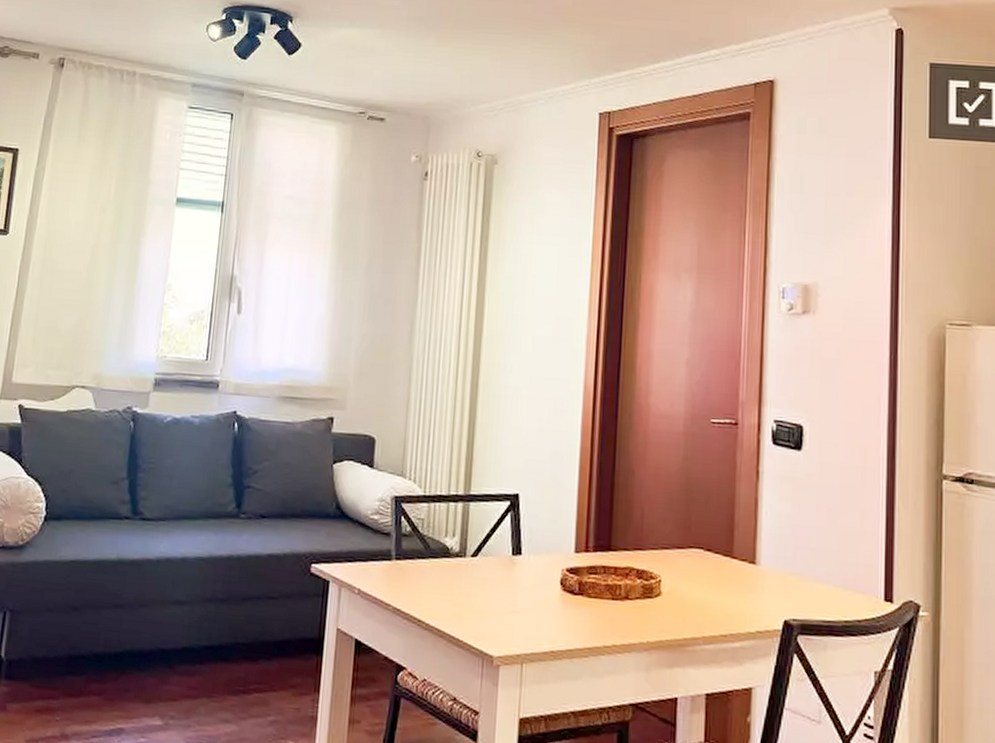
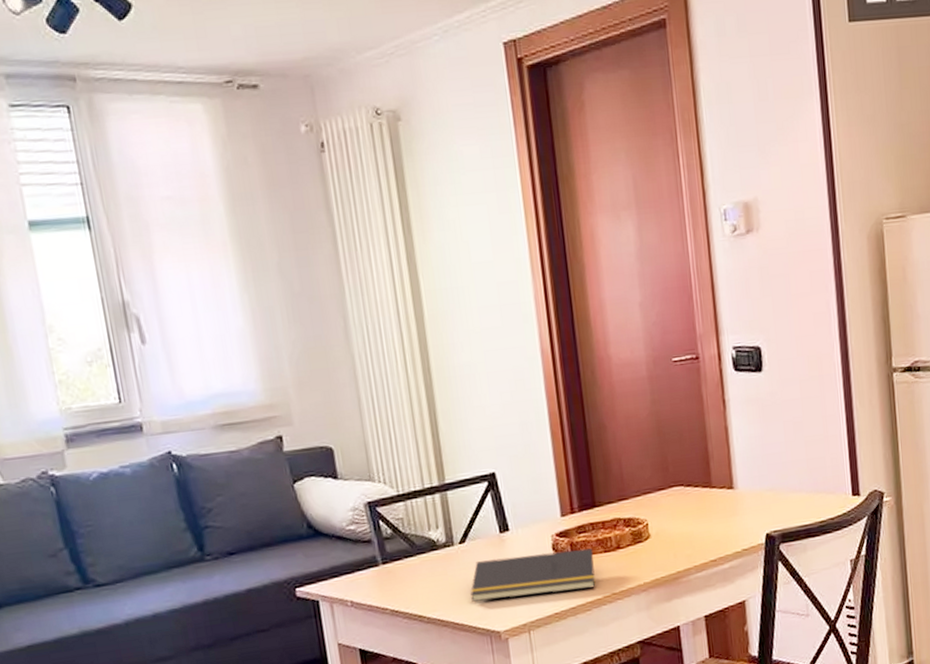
notepad: none [472,579,601,634] -> present [470,548,596,602]

